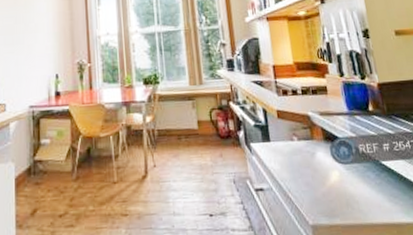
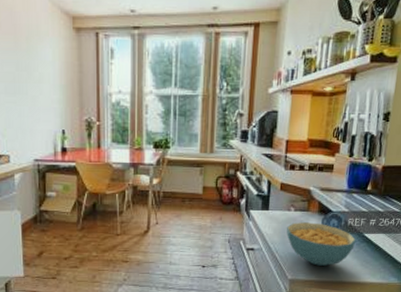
cereal bowl: none [293,152,375,205] -> present [286,222,355,266]

